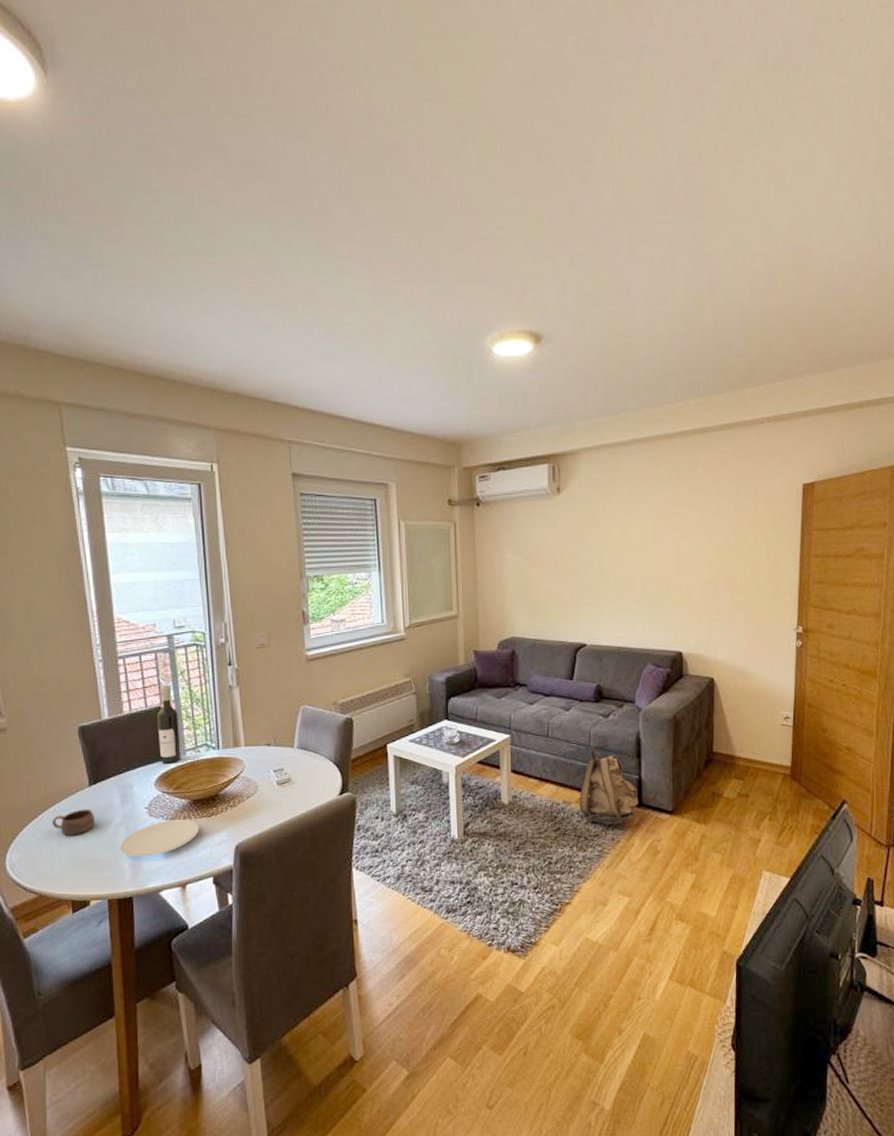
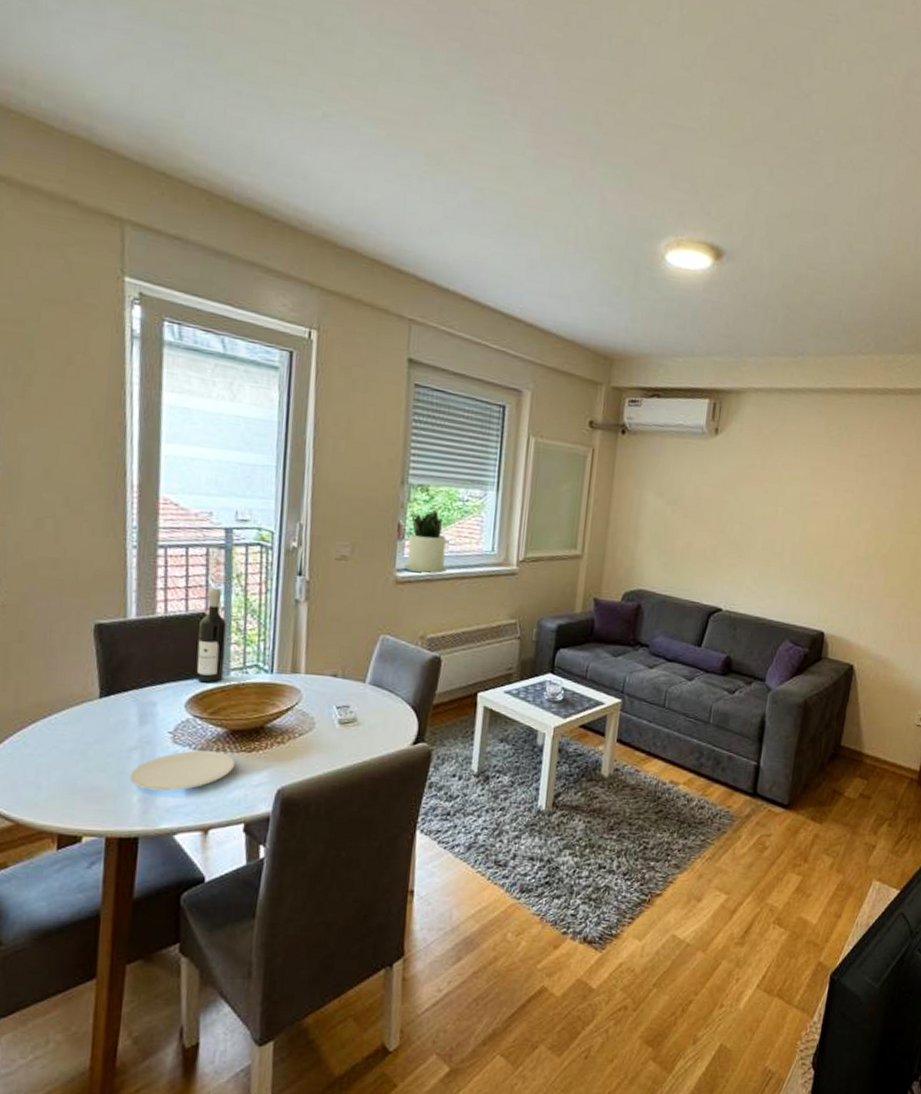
cup: present [52,809,96,836] -> none [44,724,103,756]
planter: none [311,594,348,650] -> present [403,508,448,574]
backpack: present [579,749,639,824] -> none [687,727,754,813]

